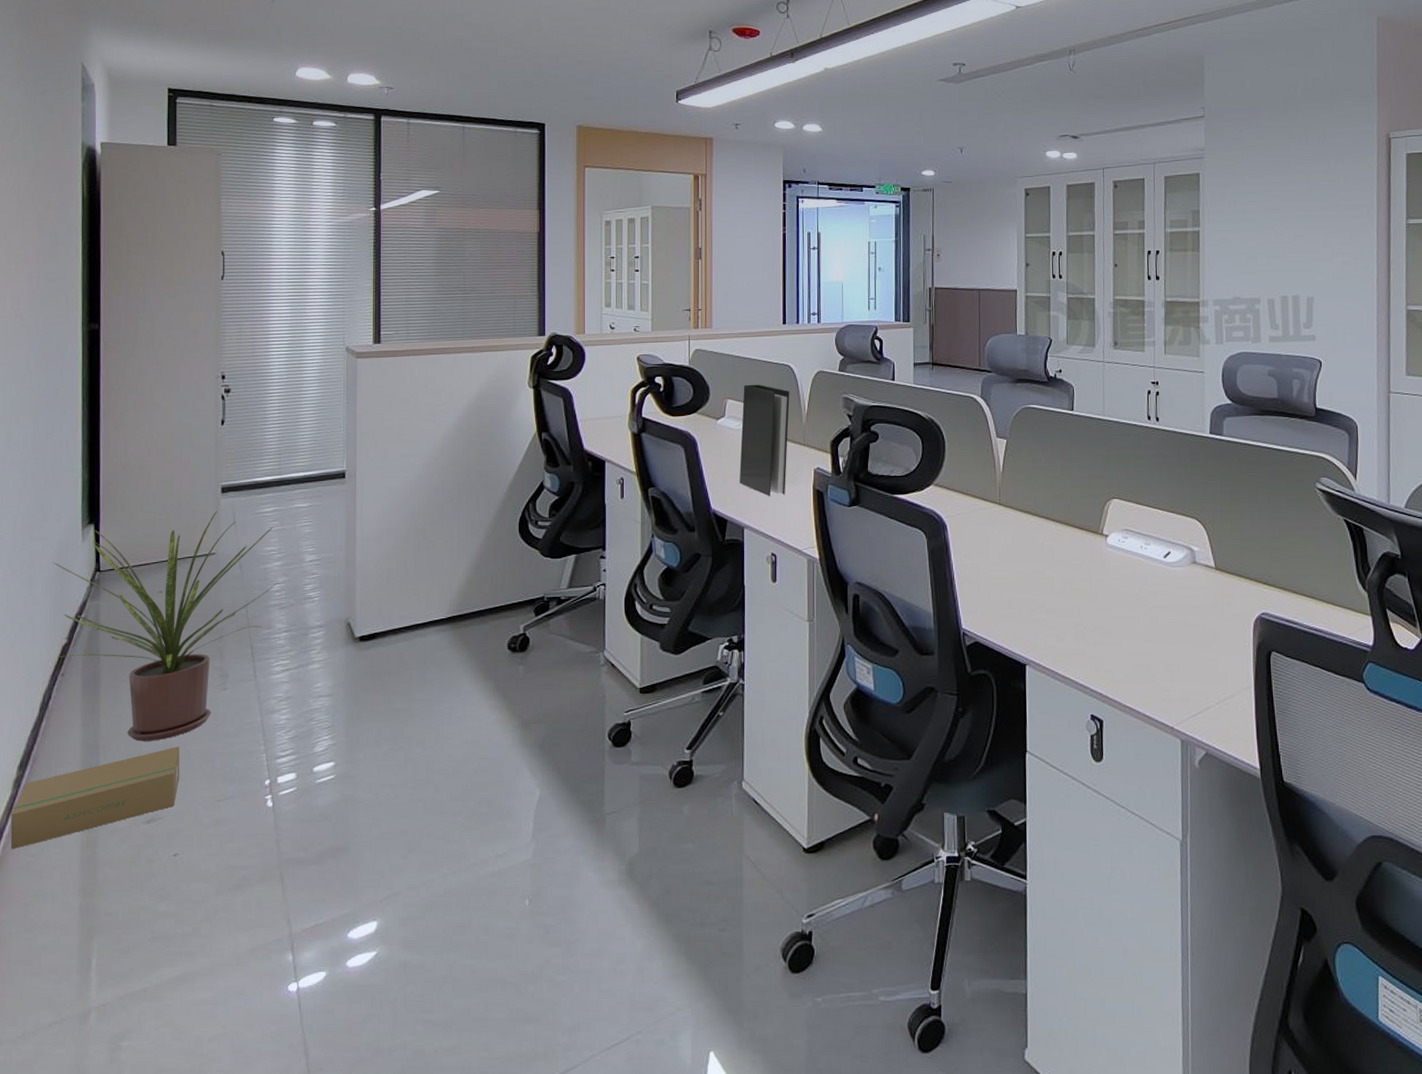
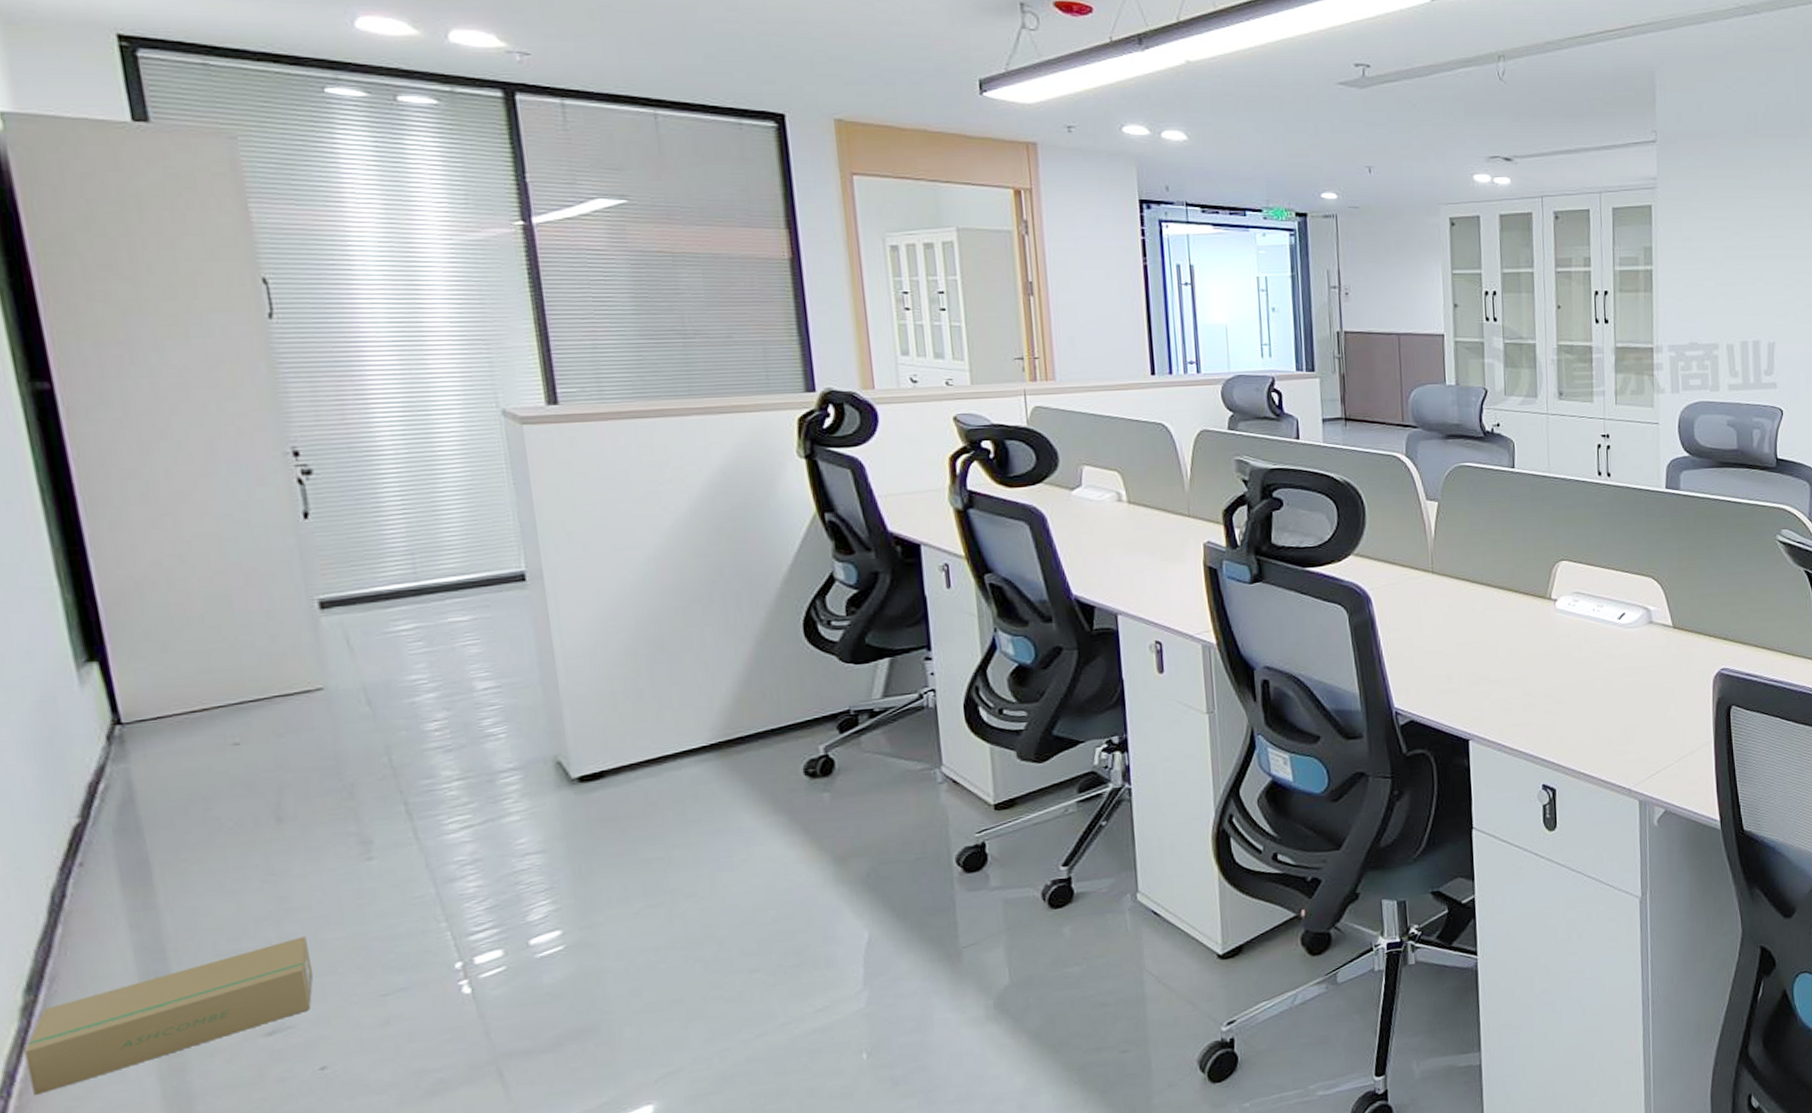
house plant: present [53,510,275,741] -> none [31,632,432,937]
binder: present [739,384,790,497] -> none [1103,446,1169,577]

